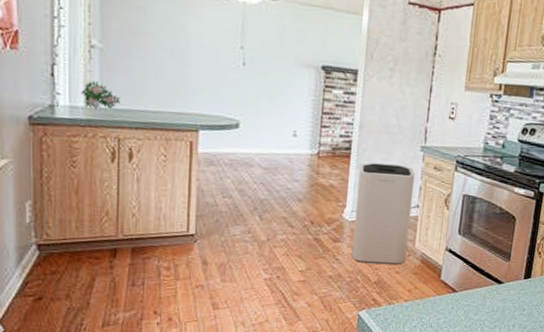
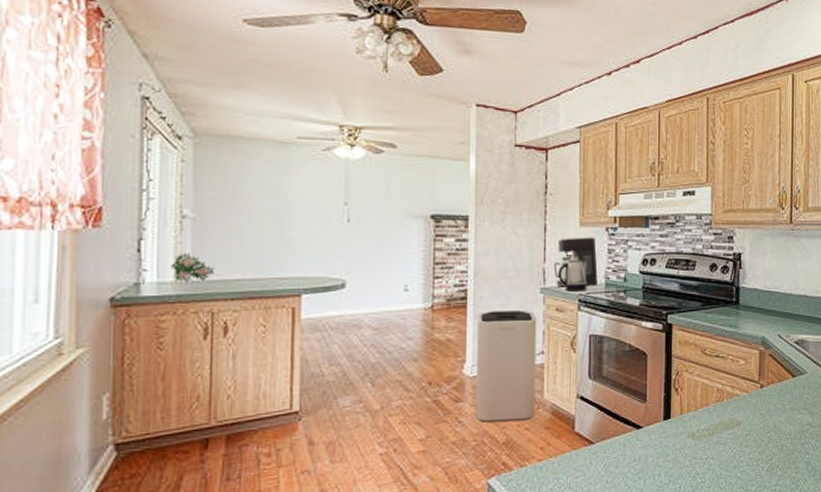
coffee maker: none [435,100,479,150] -> present [553,237,598,287]
kettle: none [438,122,468,153] -> present [558,259,587,292]

